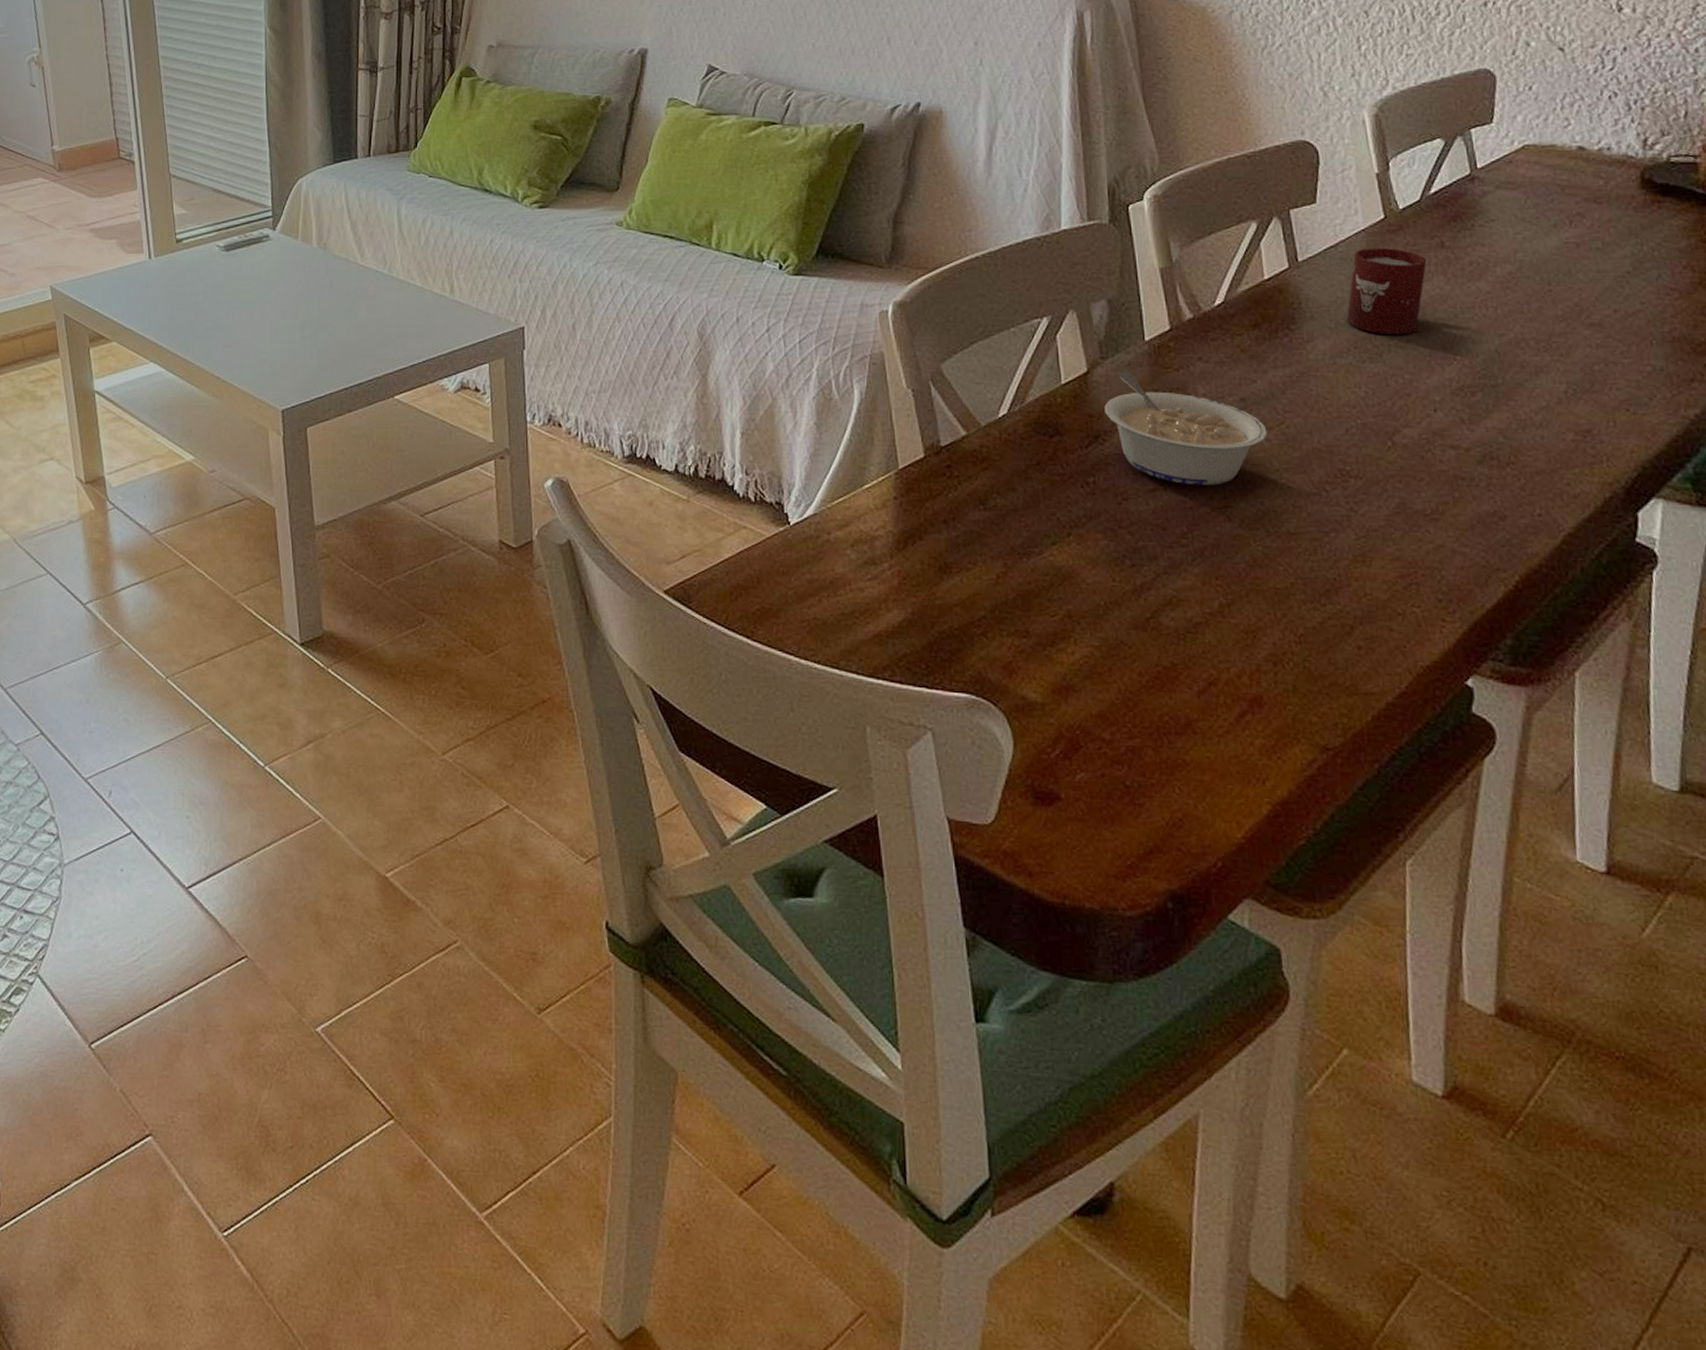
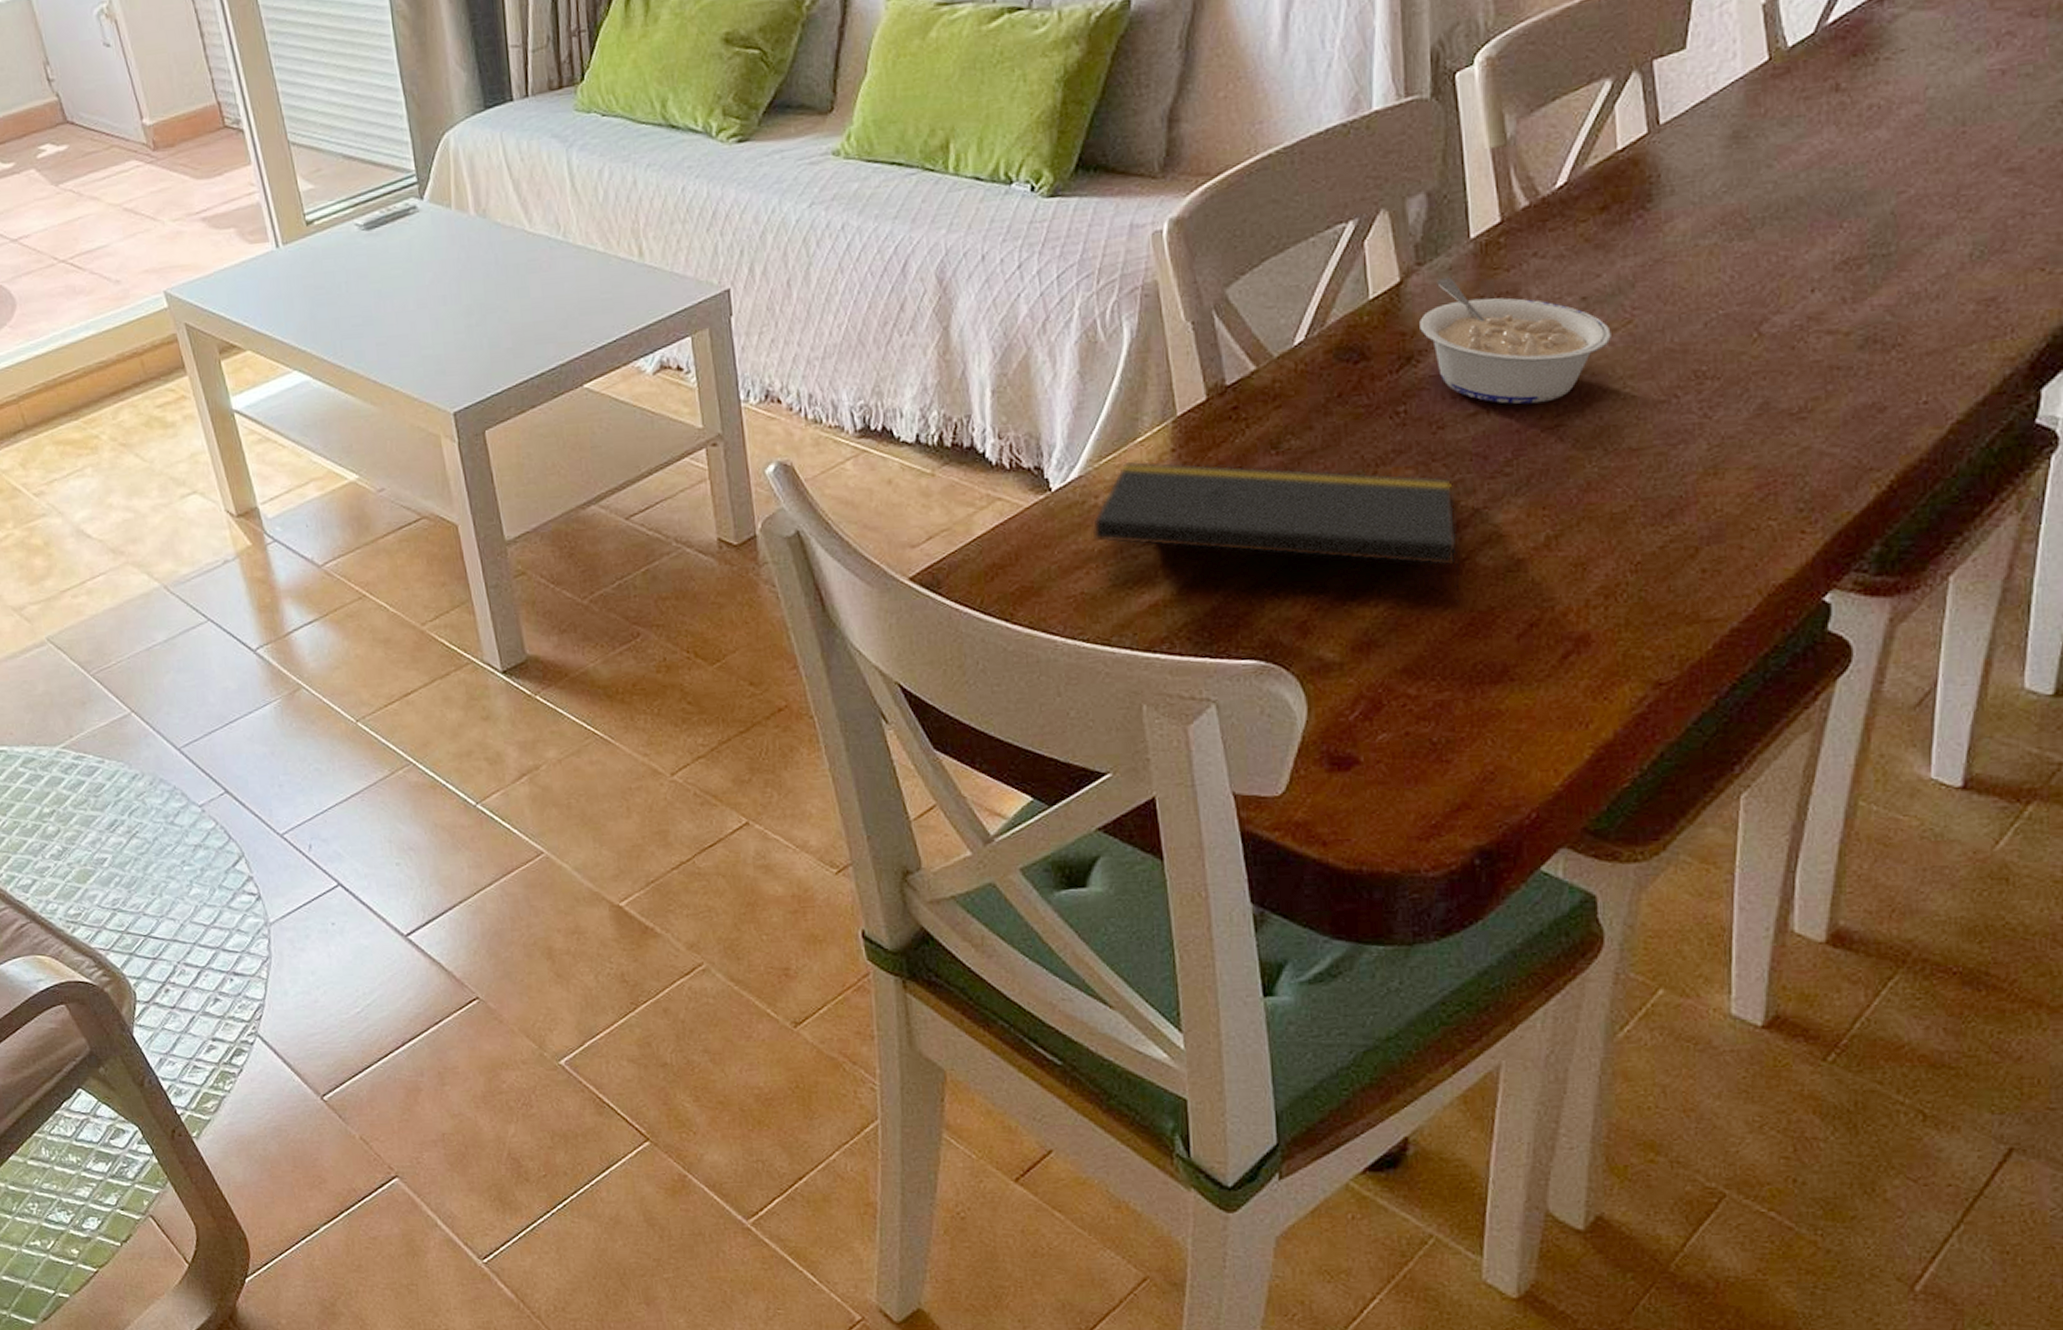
notepad: none [824,504,1146,660] -> present [1092,460,1460,606]
cup: present [1346,247,1427,335] -> none [1714,97,1817,205]

